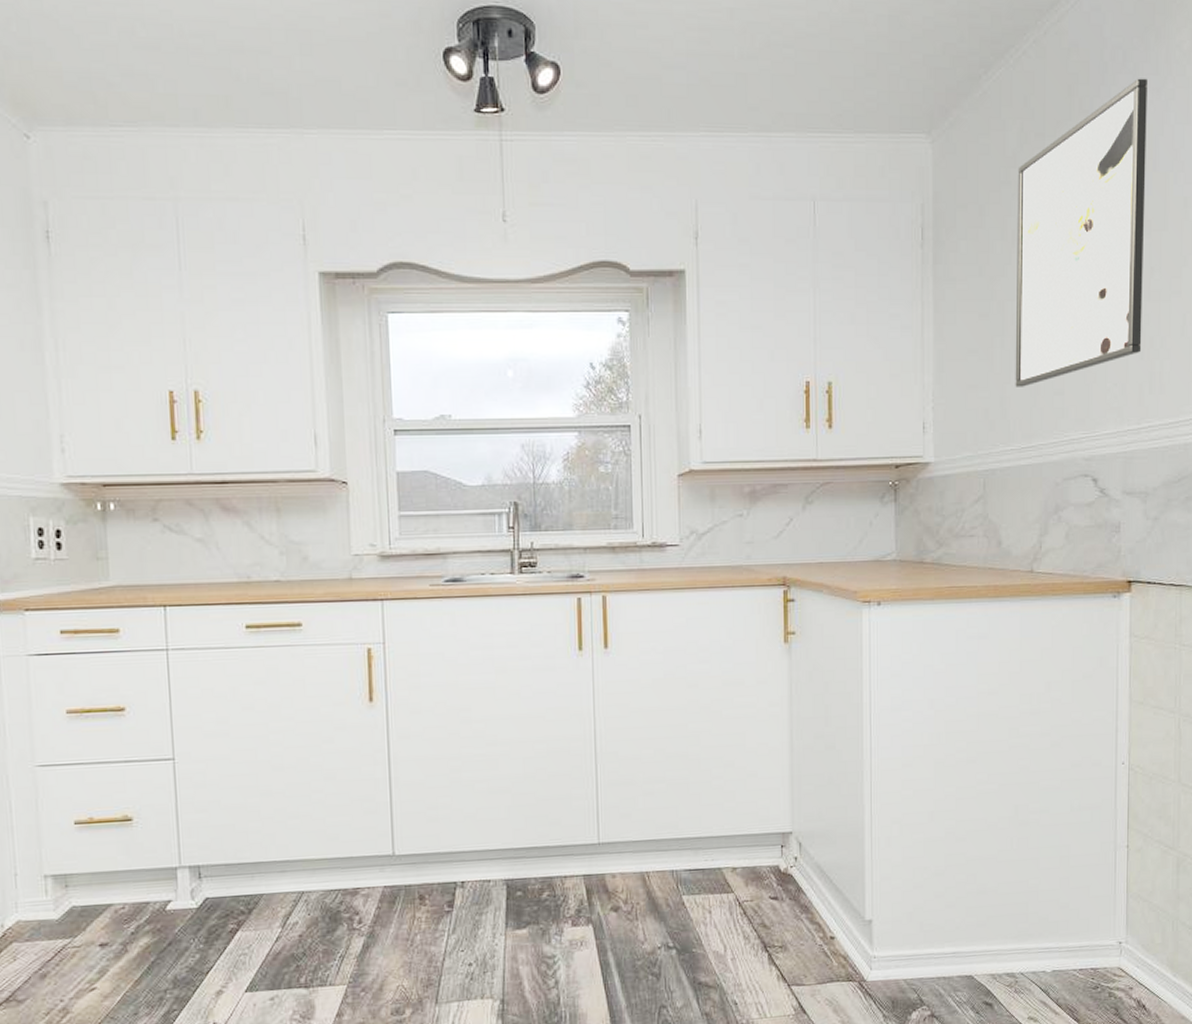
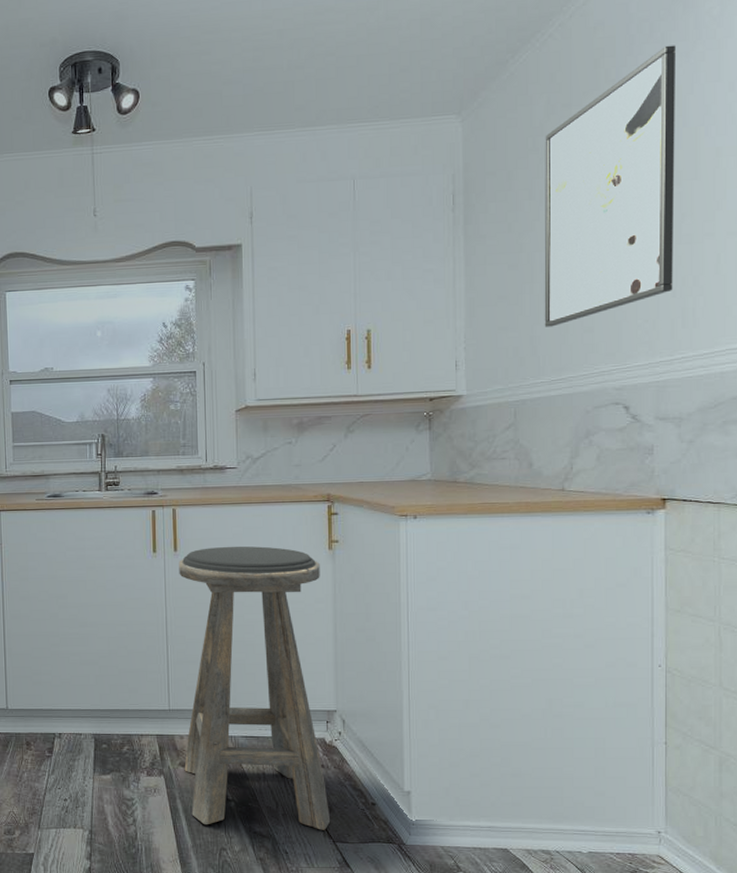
stool: none [610,640,785,979] -> present [179,546,331,830]

